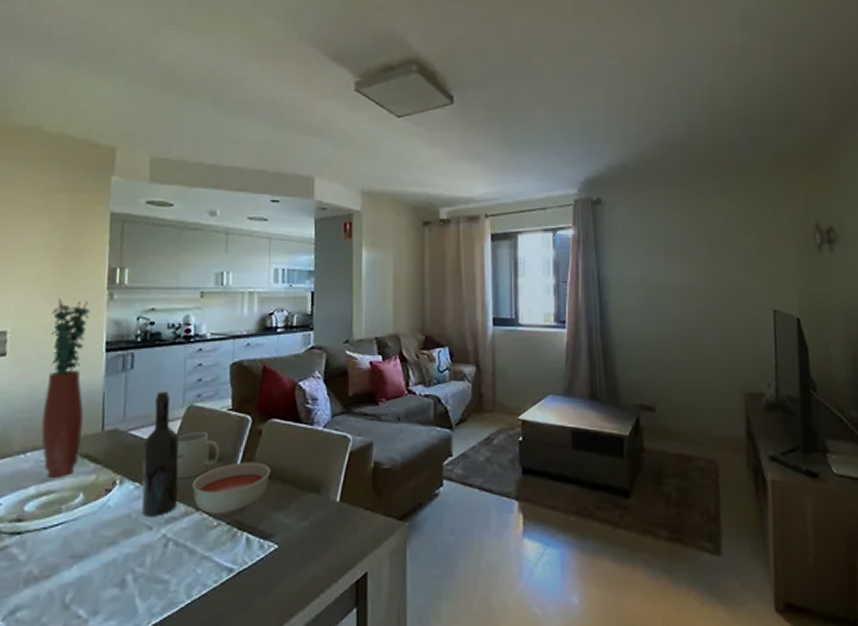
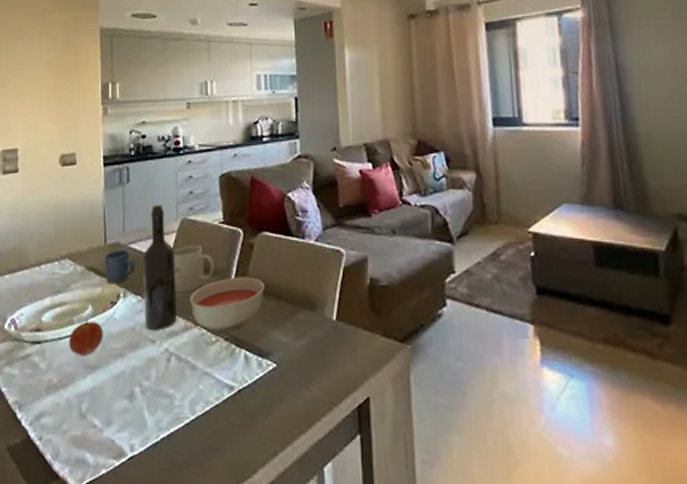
vase: present [41,298,90,478] -> none [52,115,88,290]
fruit: none [54,506,95,545] -> present [69,318,104,356]
mug: none [100,437,135,471] -> present [104,250,135,284]

